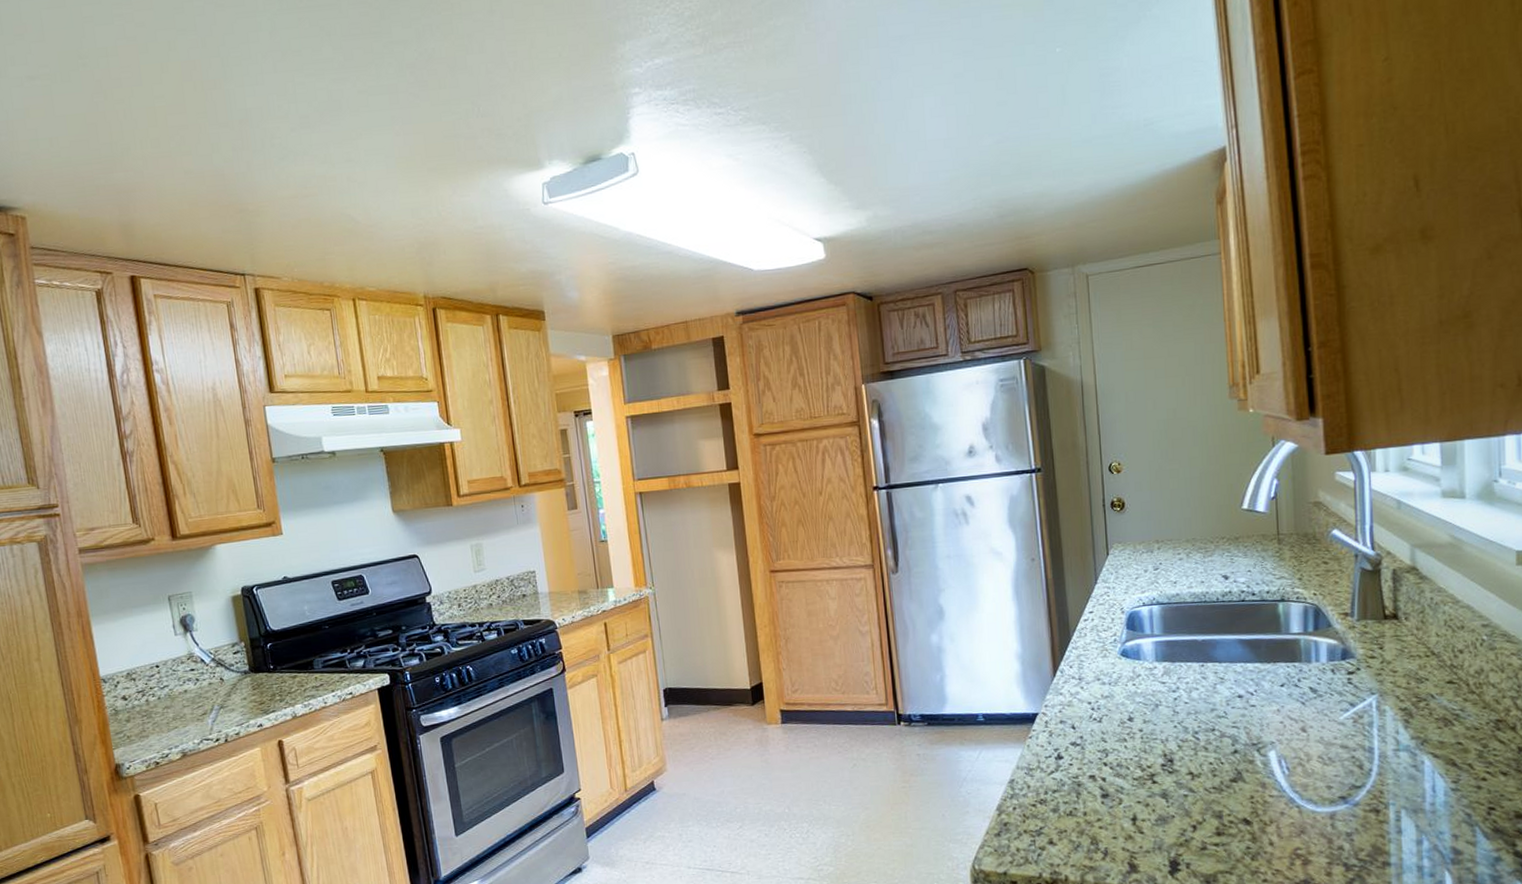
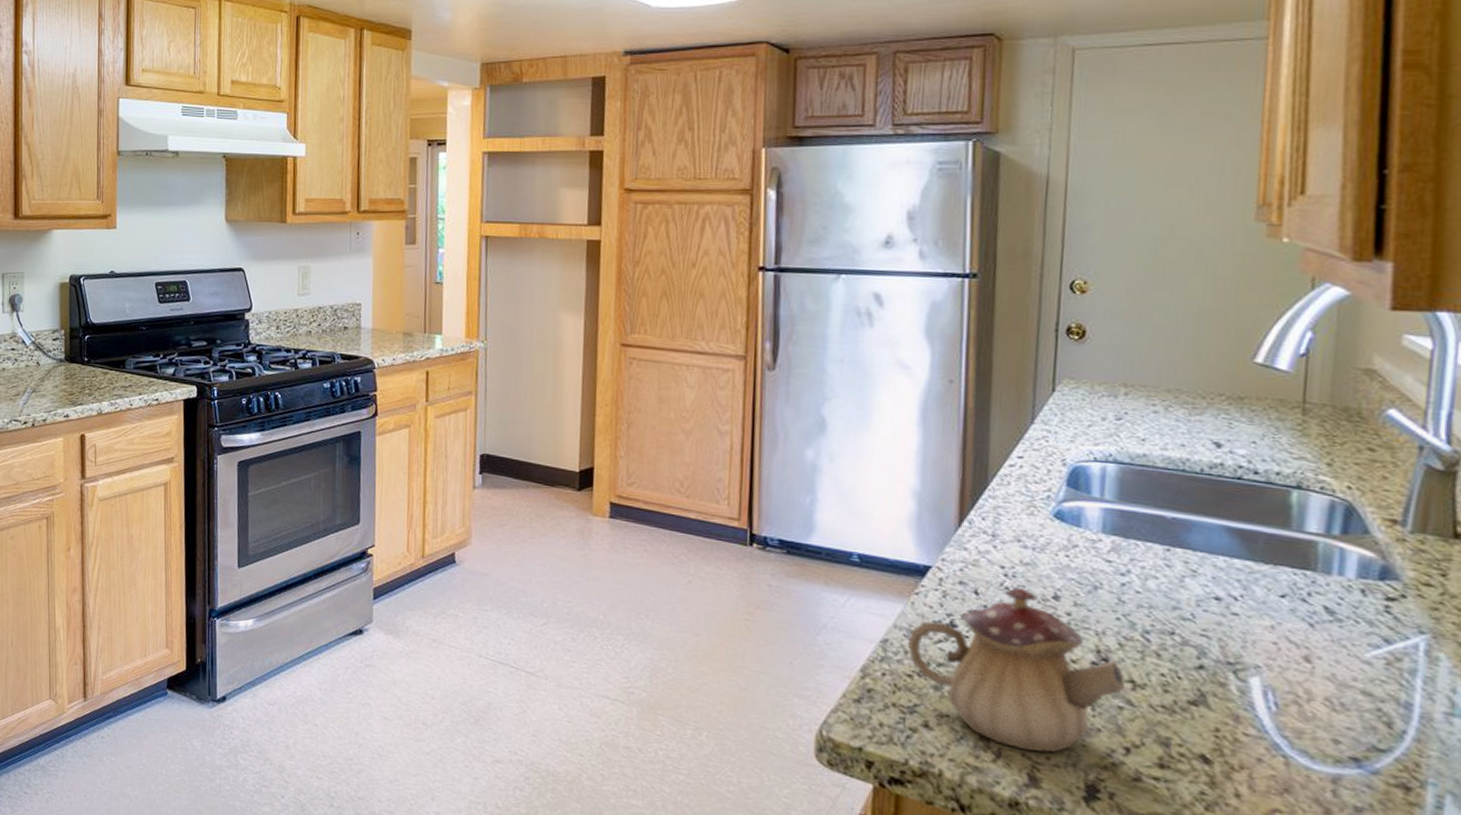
teapot: none [1028,716,1186,845] -> present [906,587,1126,753]

